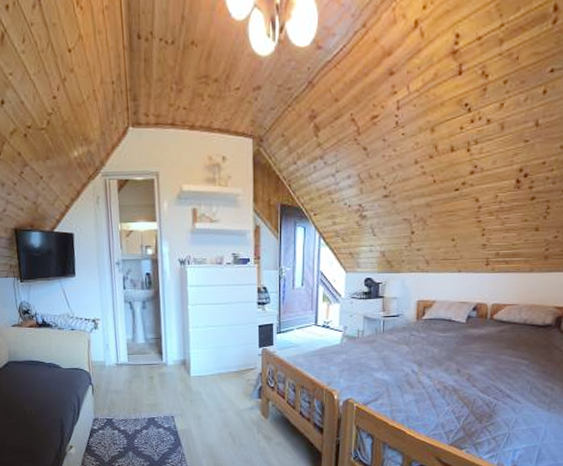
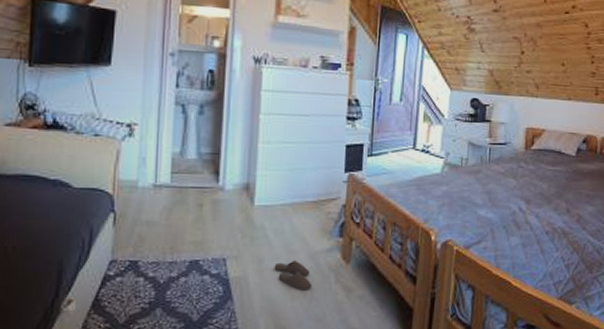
slippers: none [209,417,240,439] -> present [274,261,313,290]

